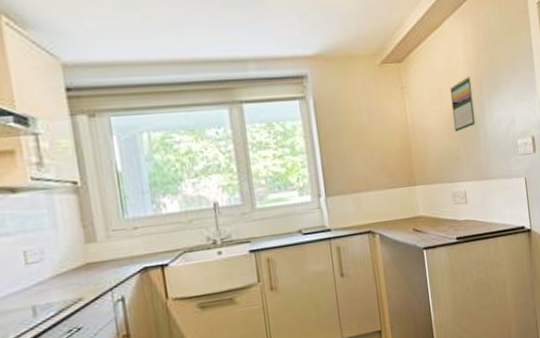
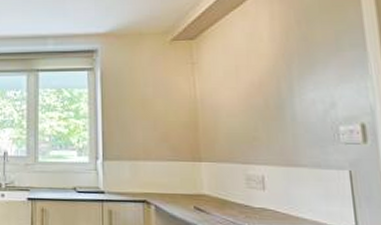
calendar: present [450,75,476,132] -> none [249,53,281,111]

